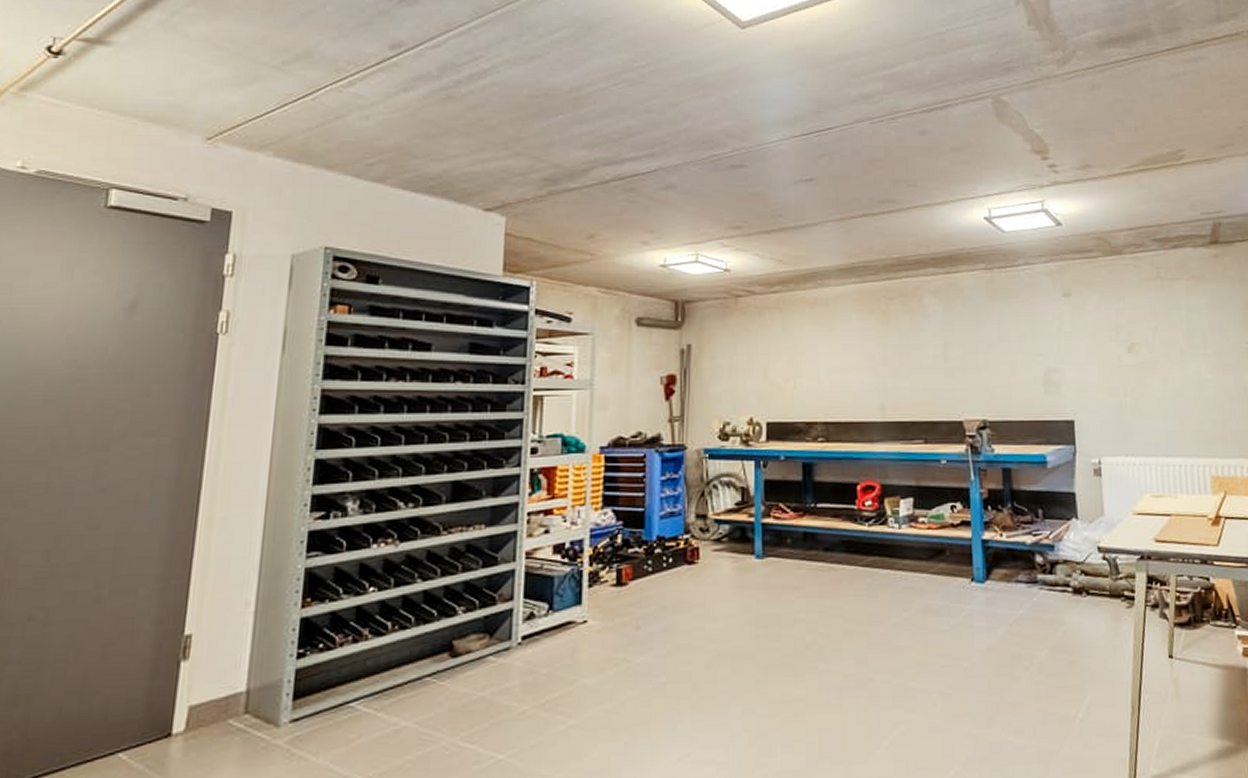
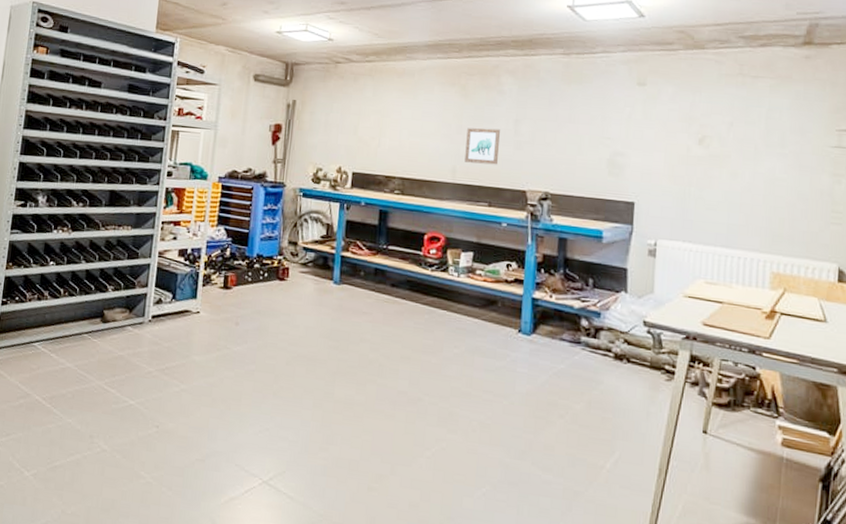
wall art: none [893,356,929,397] -> present [464,128,500,165]

